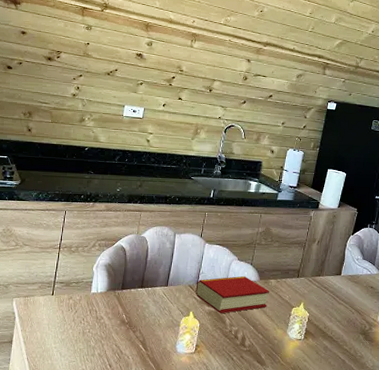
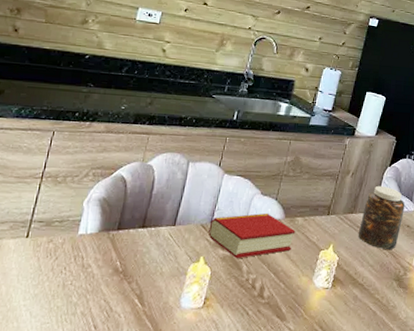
jar: none [325,252,369,307] -> present [358,185,406,249]

